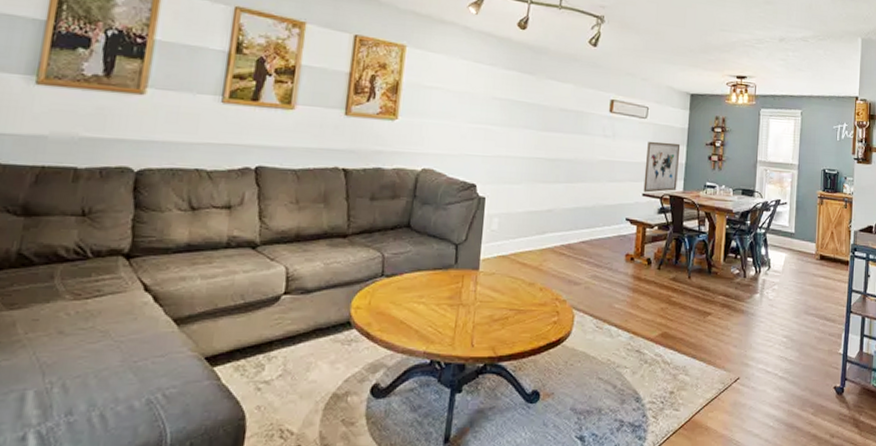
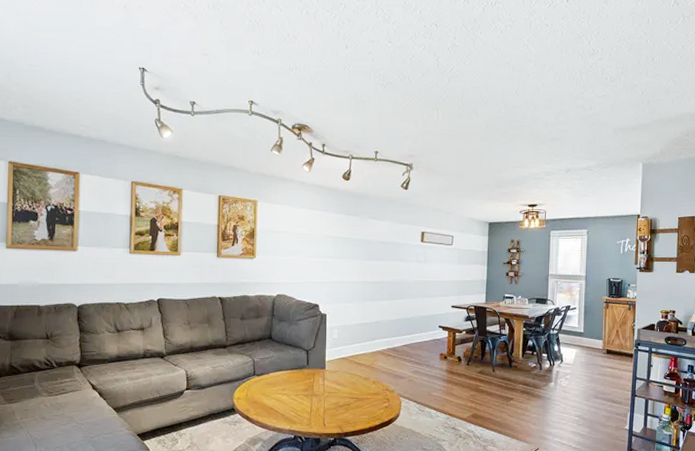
wall art: present [643,141,681,193] -> none [452,263,482,305]

